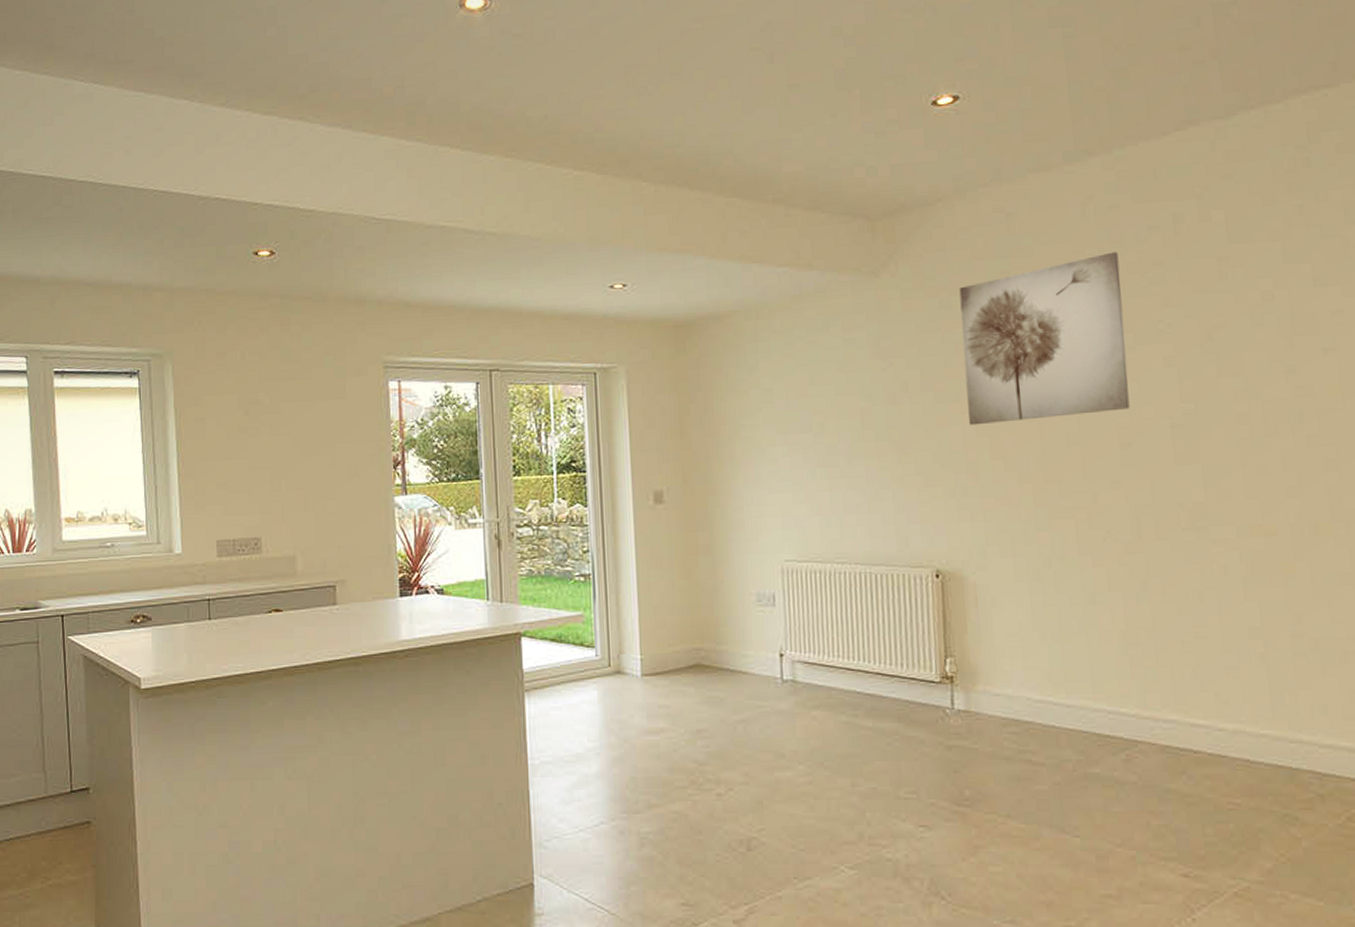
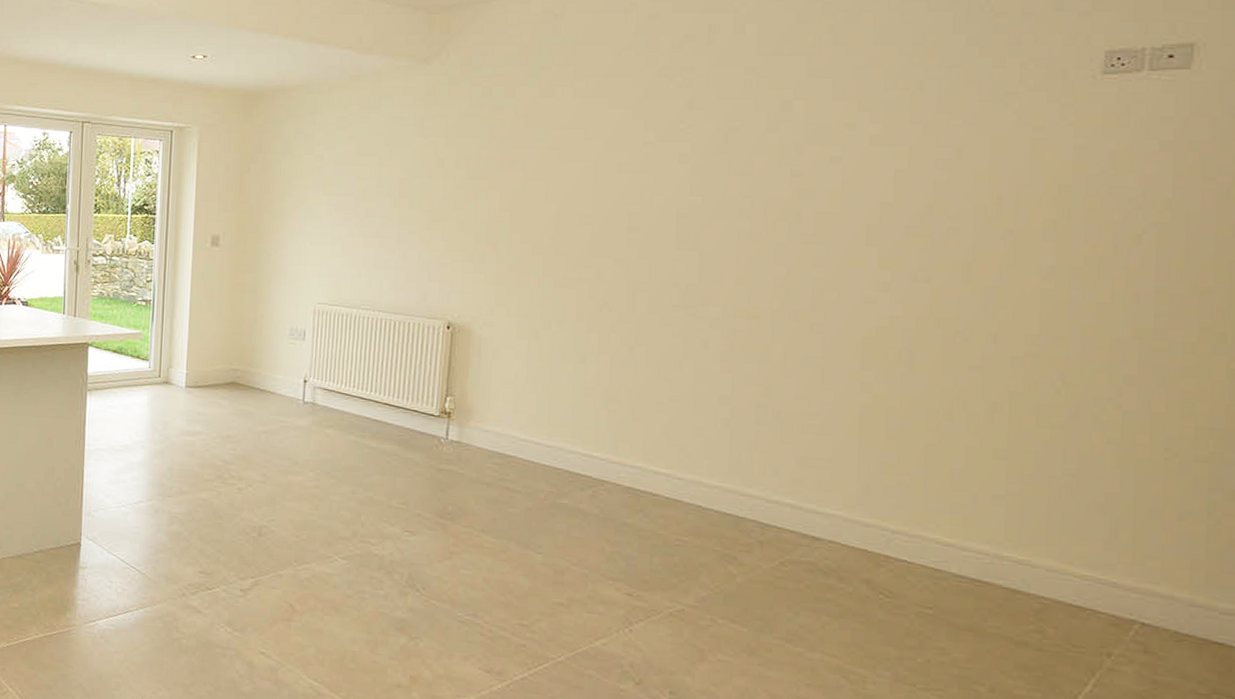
wall art: present [959,252,1130,426] -> none [494,56,652,202]

